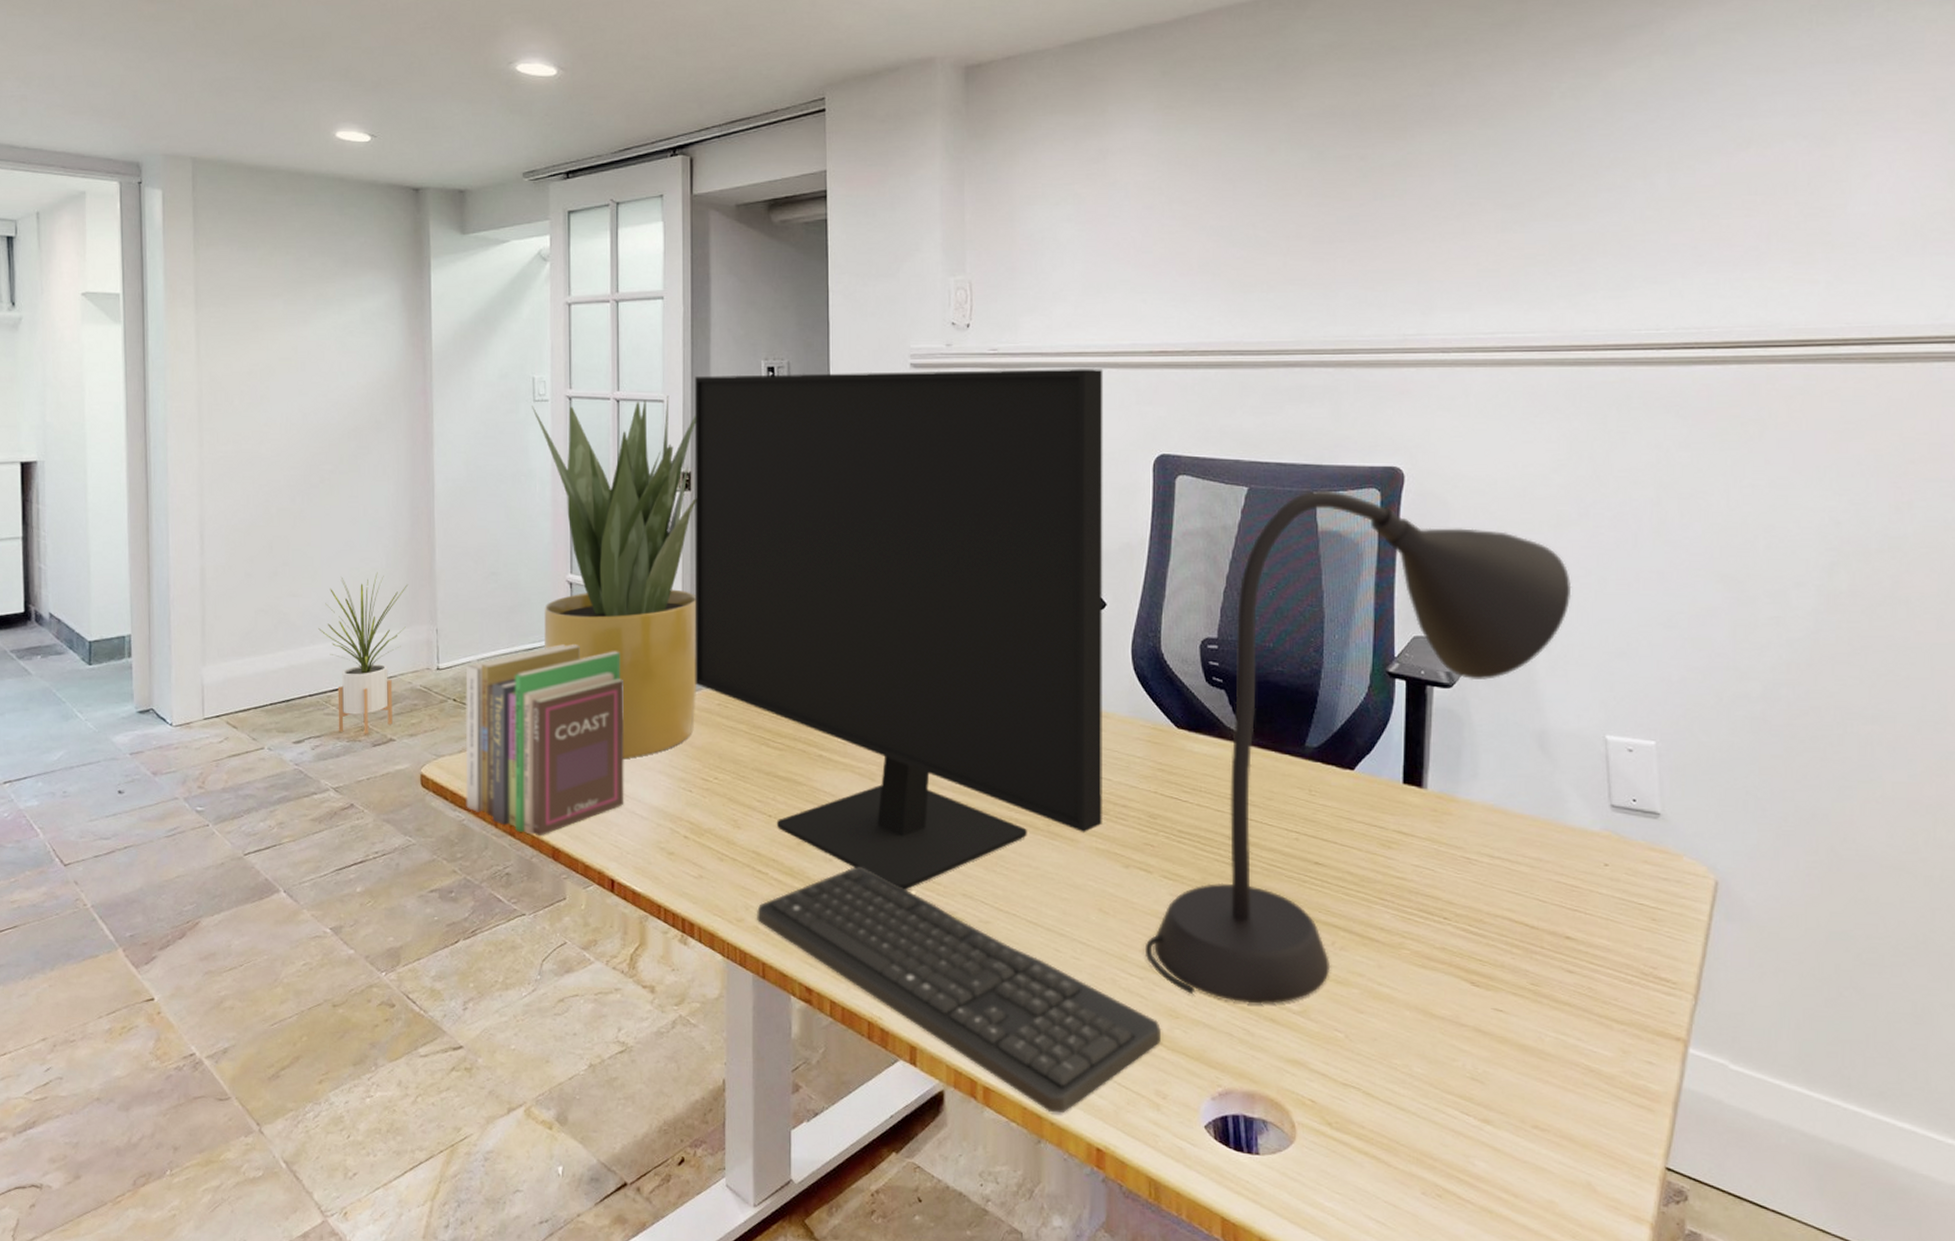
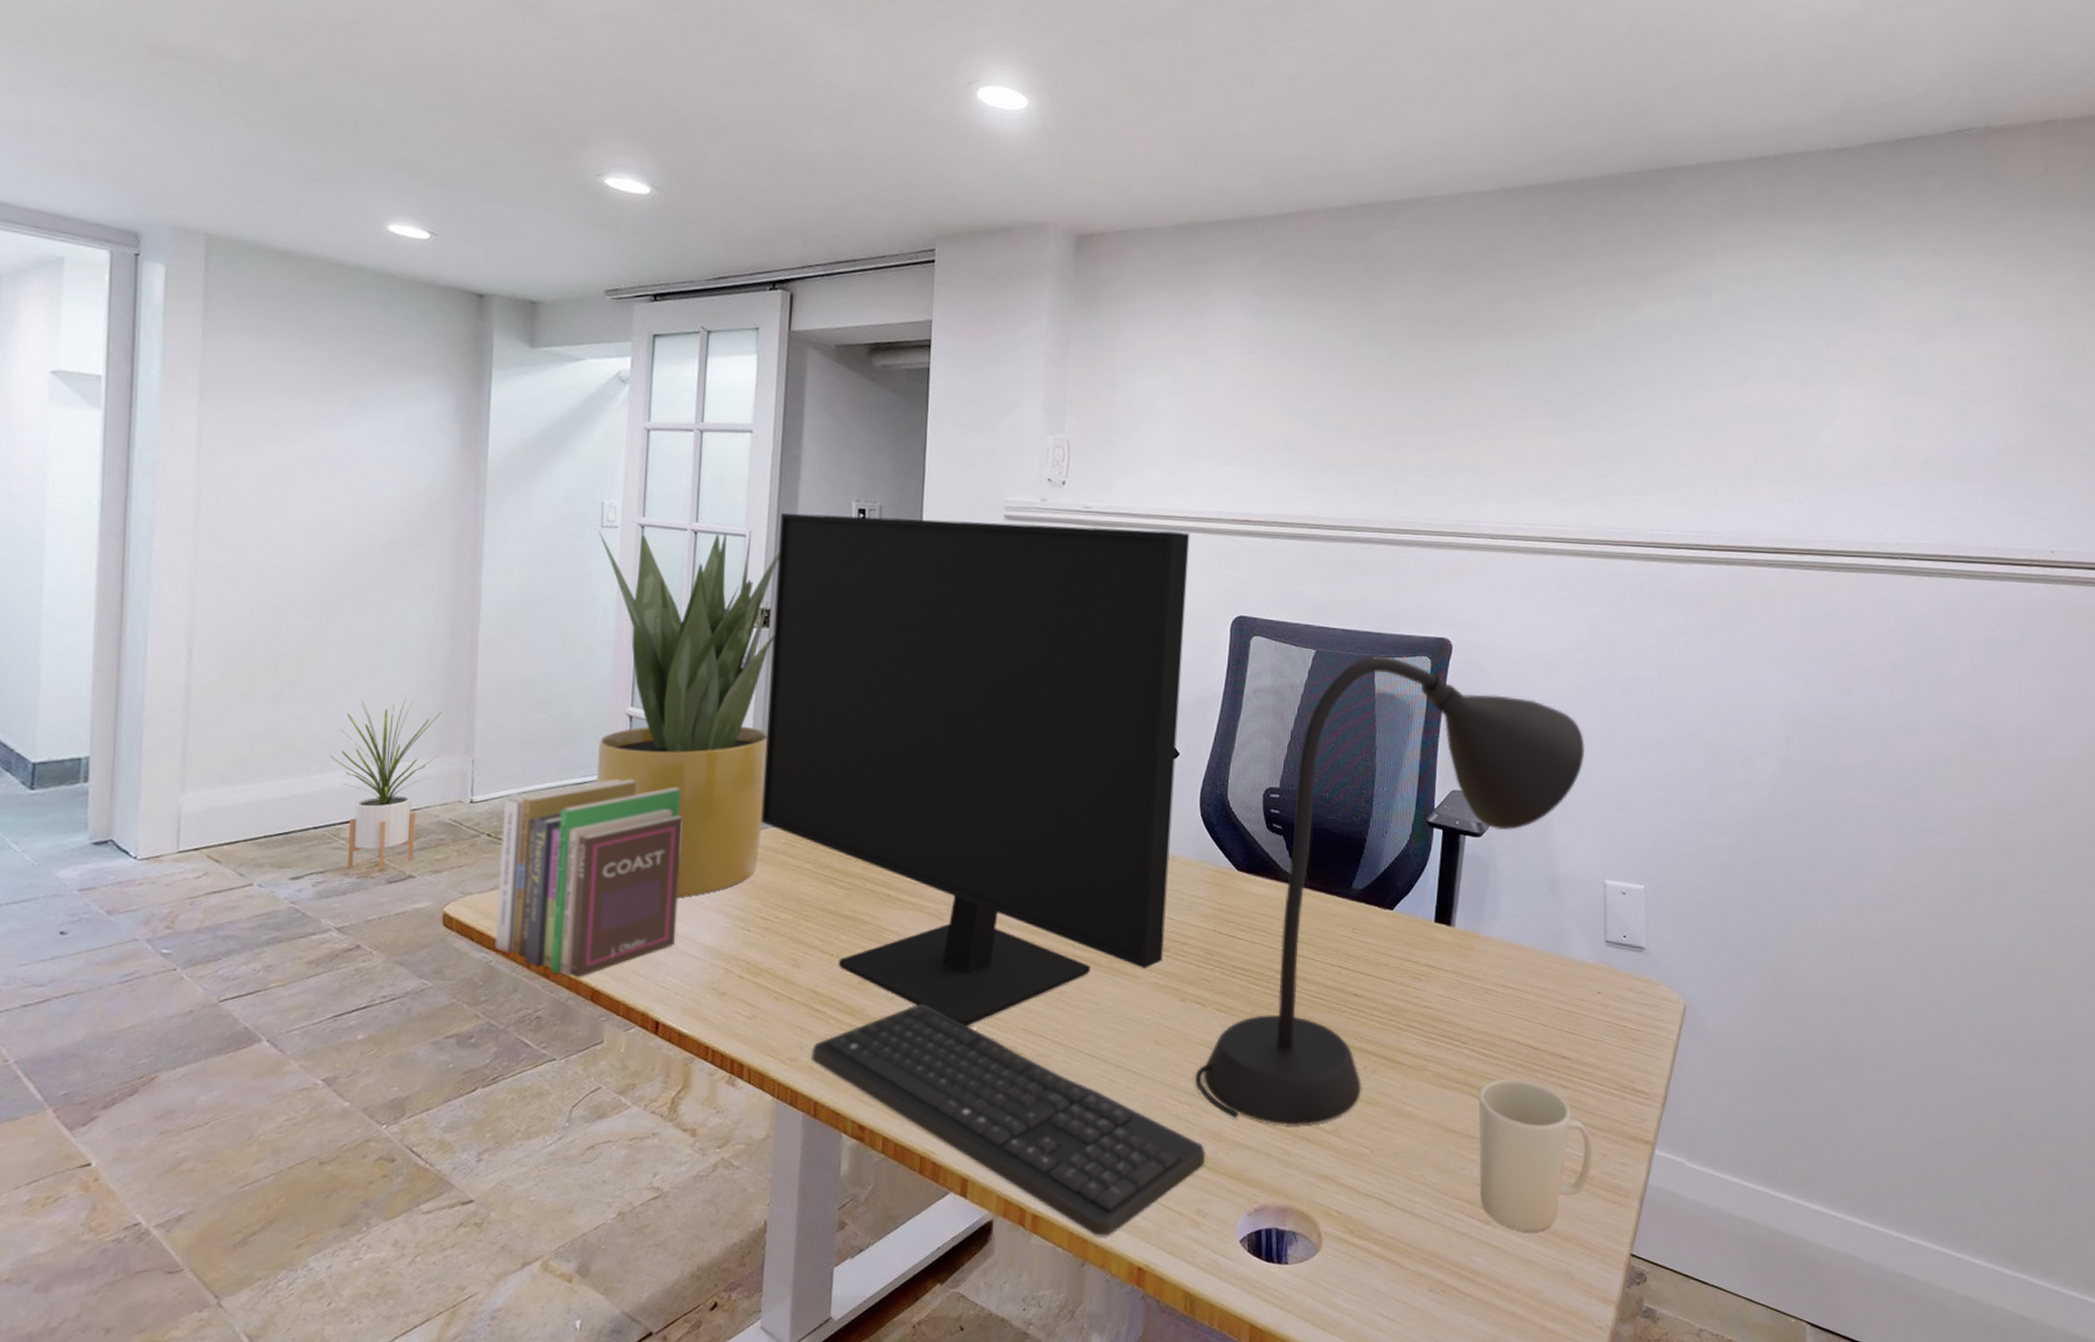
mug: none [1466,960,1611,1135] -> present [1477,1078,1593,1232]

